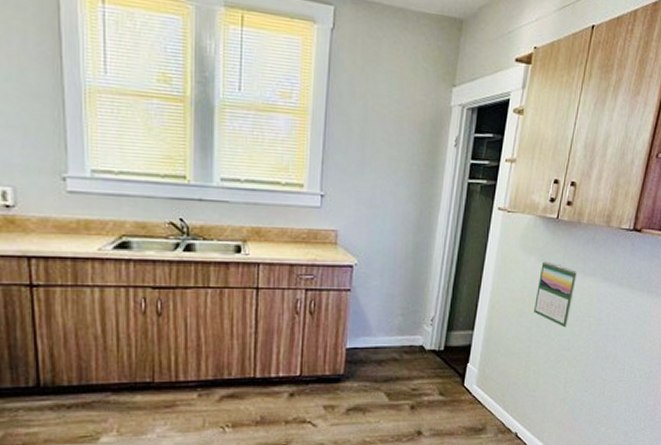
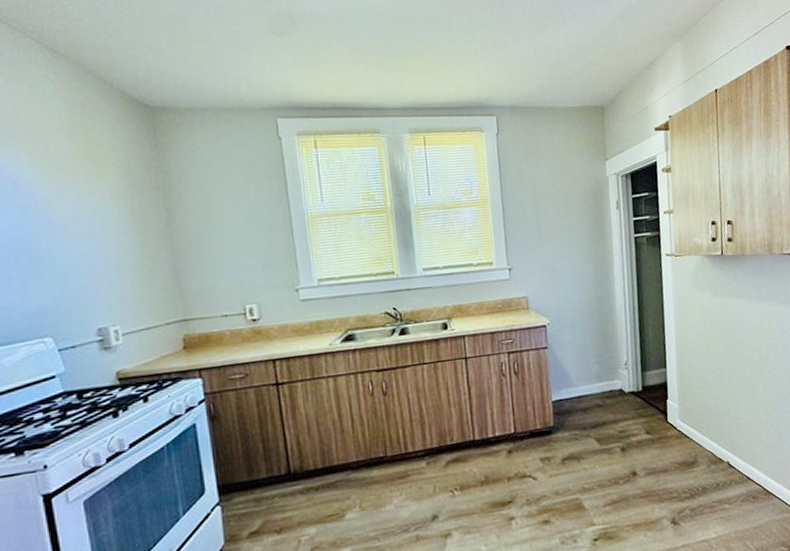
calendar: present [534,261,578,328] -> none [717,294,755,353]

